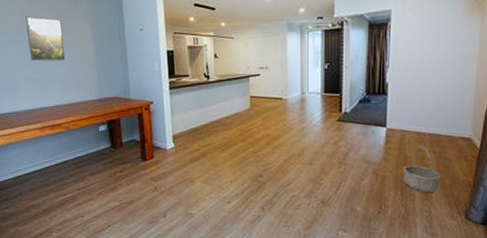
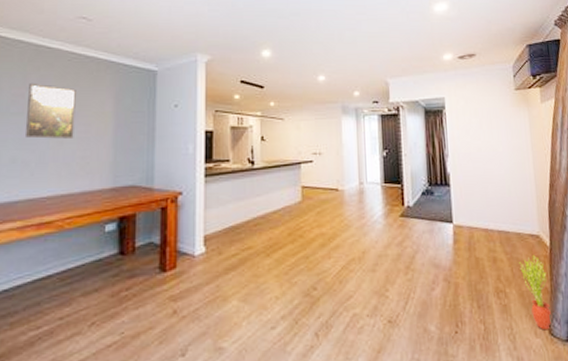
basket: present [402,145,441,192] -> none [475,244,517,303]
potted plant: none [446,155,472,215] -> present [519,255,552,331]

